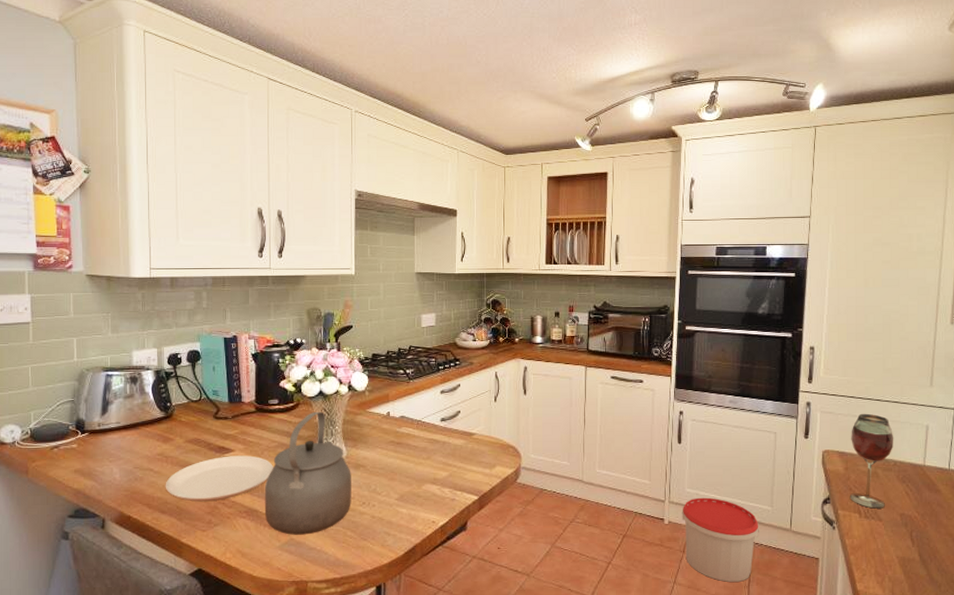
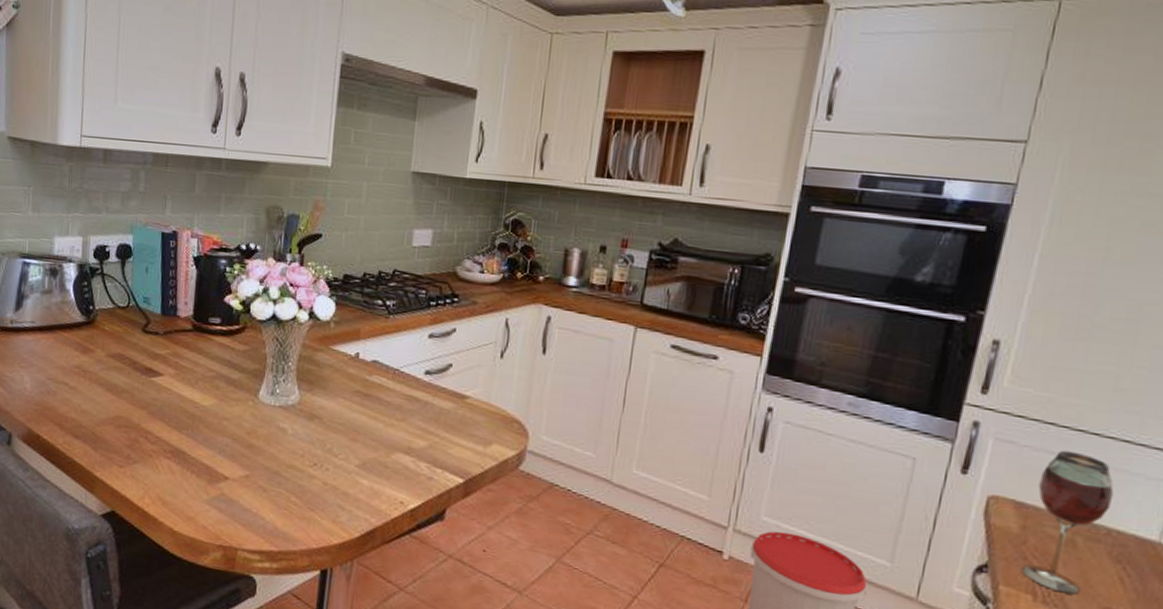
plate: present [165,455,273,502] -> none [80,380,208,433]
tea kettle: present [264,411,352,535] -> none [193,339,303,492]

